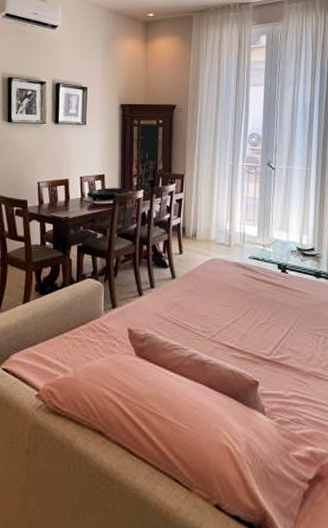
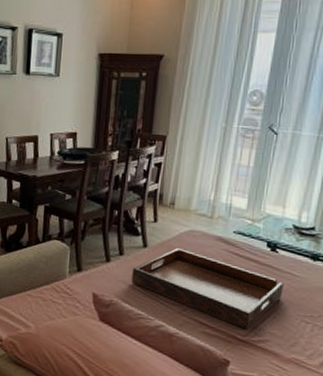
serving tray: none [164,277,296,349] -> present [131,248,284,330]

